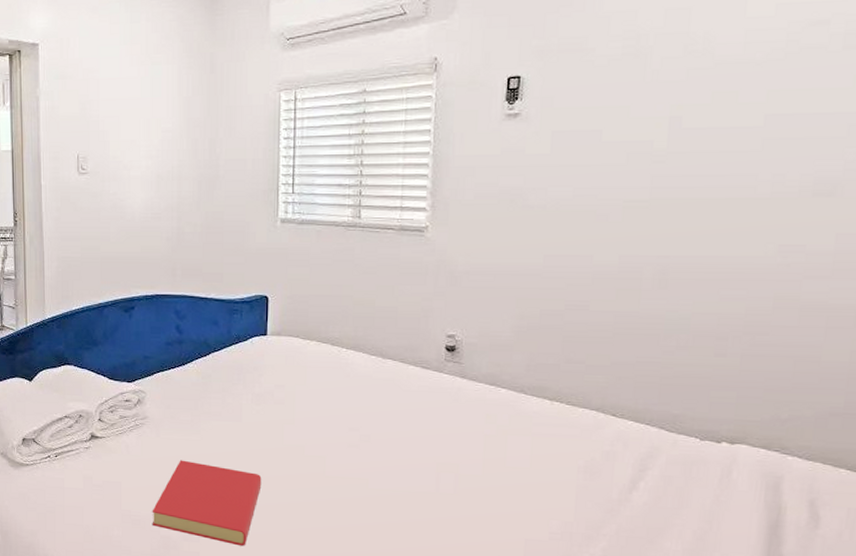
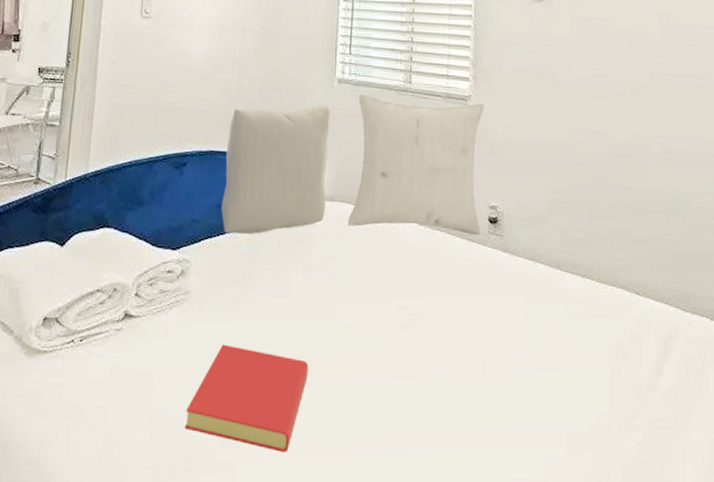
pillow: none [171,246,274,368] -> present [221,105,331,235]
cushion: none [295,233,444,364] -> present [347,95,484,236]

